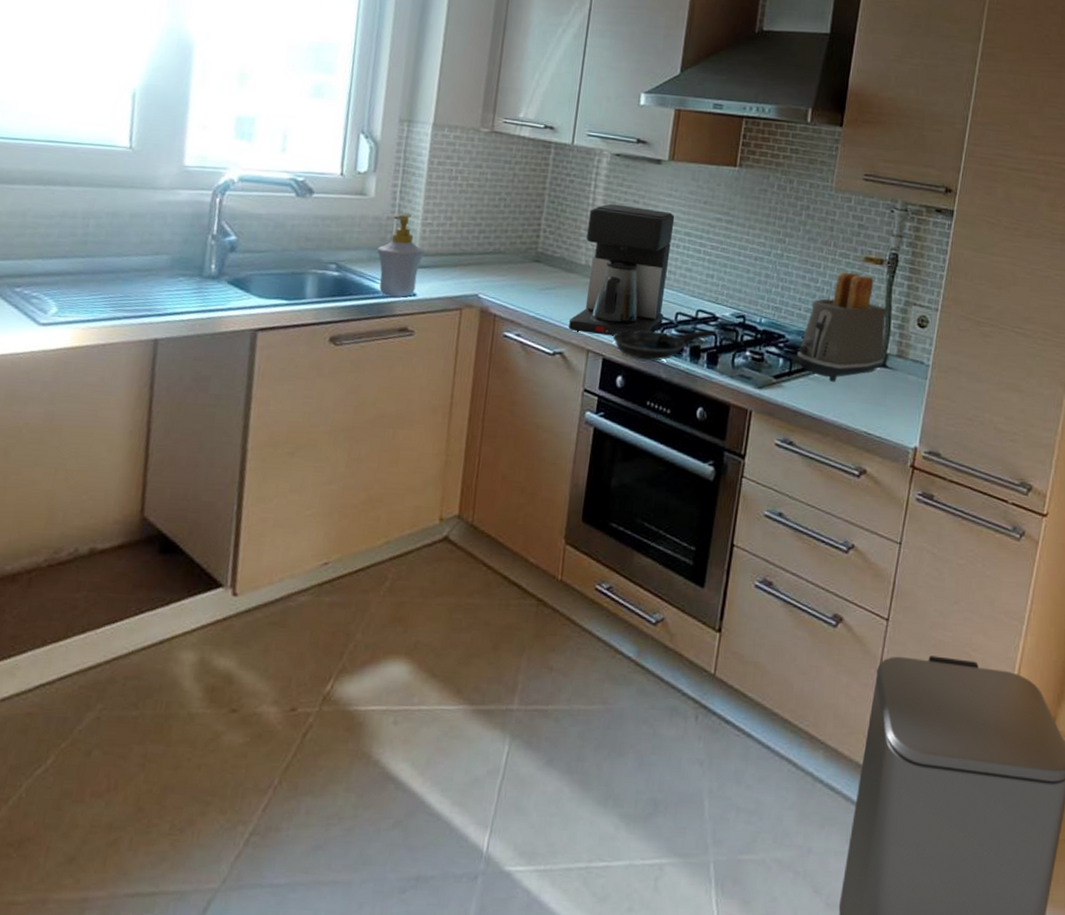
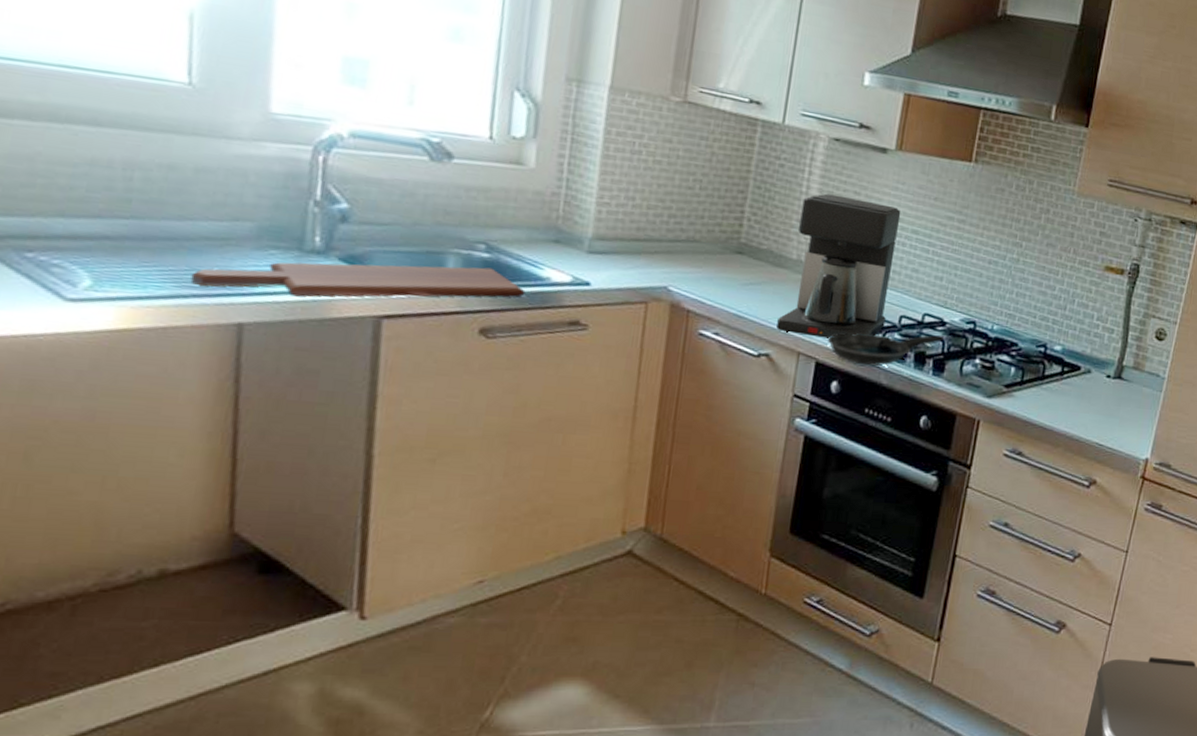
cutting board: none [123,284,366,315] -> present [190,262,526,297]
soap bottle: present [377,213,425,297] -> none [539,189,601,286]
toaster: present [797,272,886,382] -> none [1030,281,1125,393]

